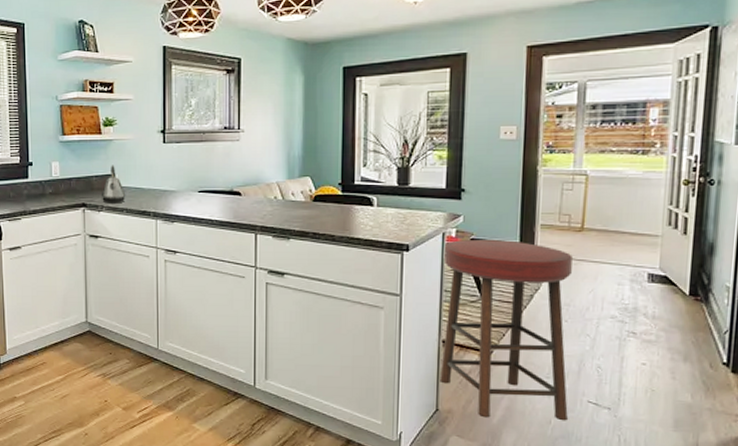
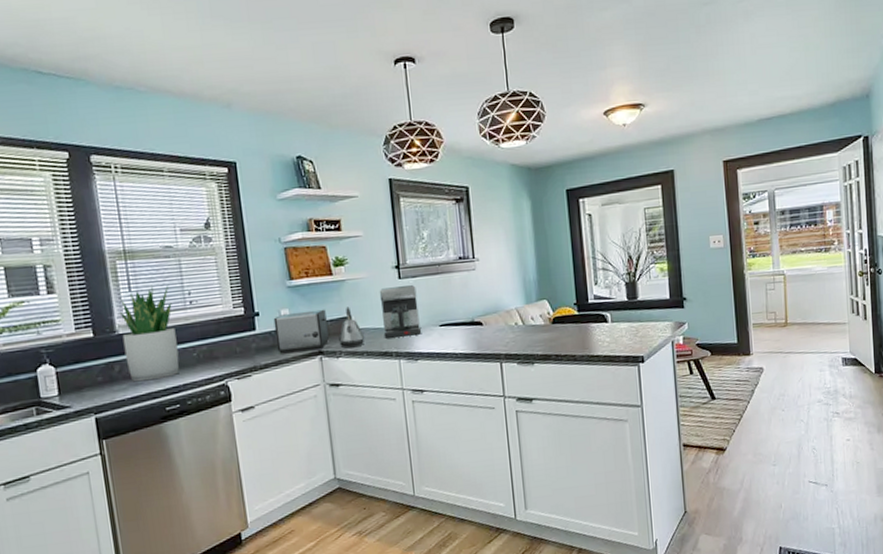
toaster: none [45,165,93,203] -> present [273,309,329,354]
coffee maker: none [143,150,181,198] -> present [379,285,422,338]
bar stool: present [440,239,573,421] -> none [675,341,795,512]

